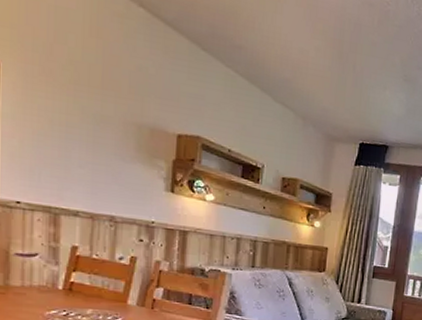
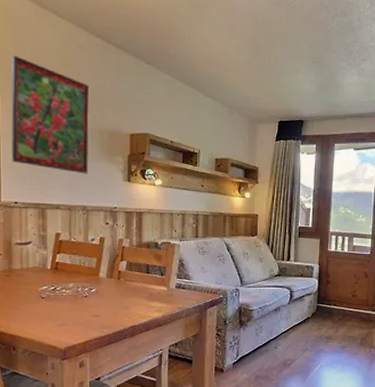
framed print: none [15,10,127,177] -> present [11,54,90,174]

